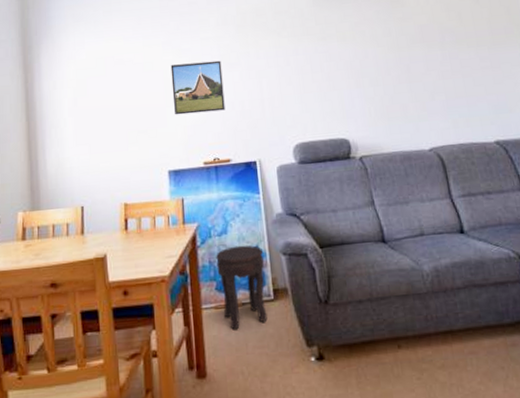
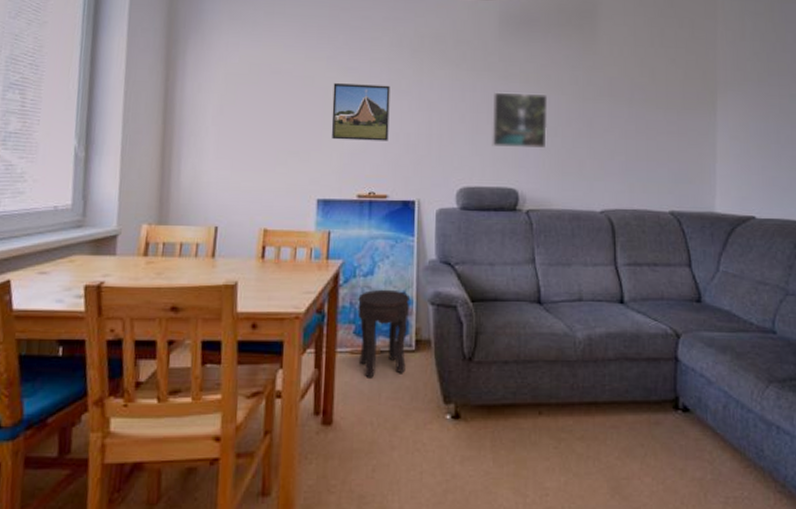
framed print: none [315,49,370,102] -> present [492,92,548,149]

